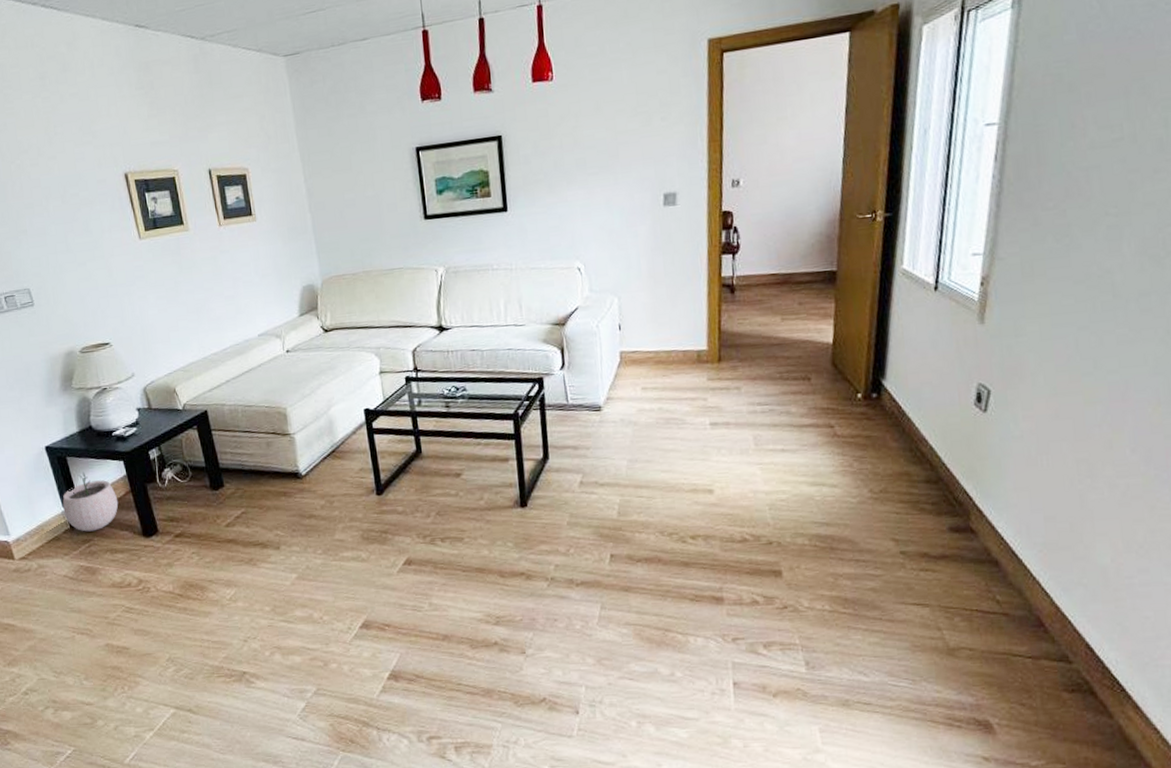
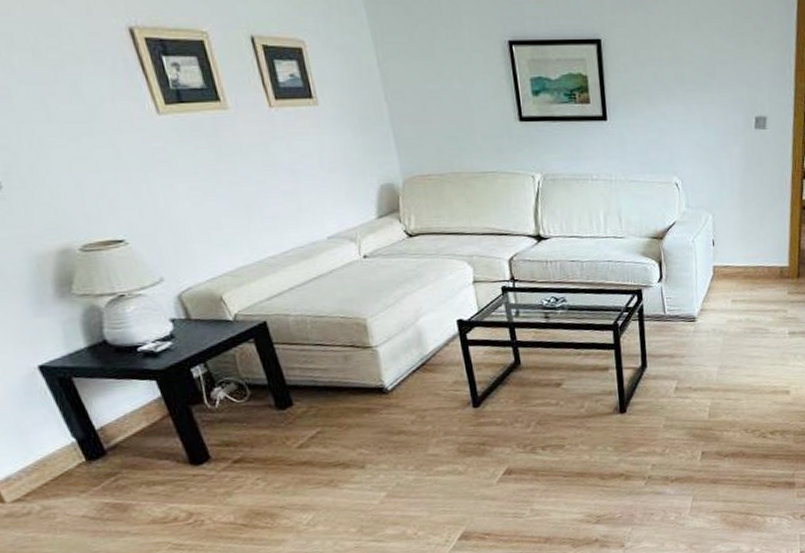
plant pot: present [62,472,119,532] -> none [71,395,153,464]

